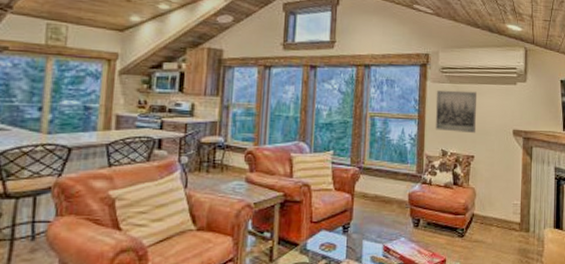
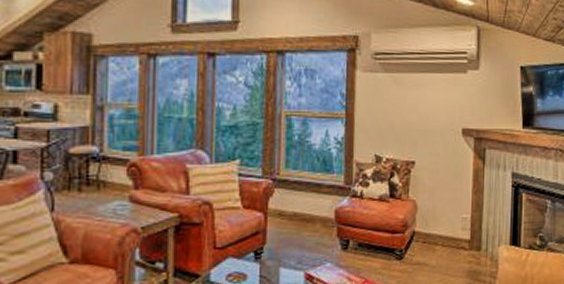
wall art: present [435,90,476,134] -> none [366,81,418,135]

